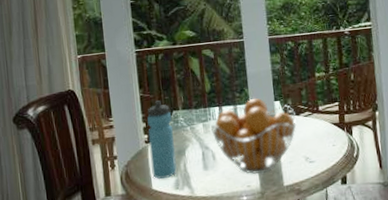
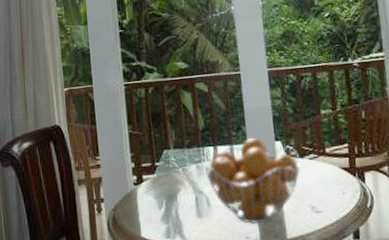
water bottle: present [147,100,177,180] -> none [136,138,168,227]

